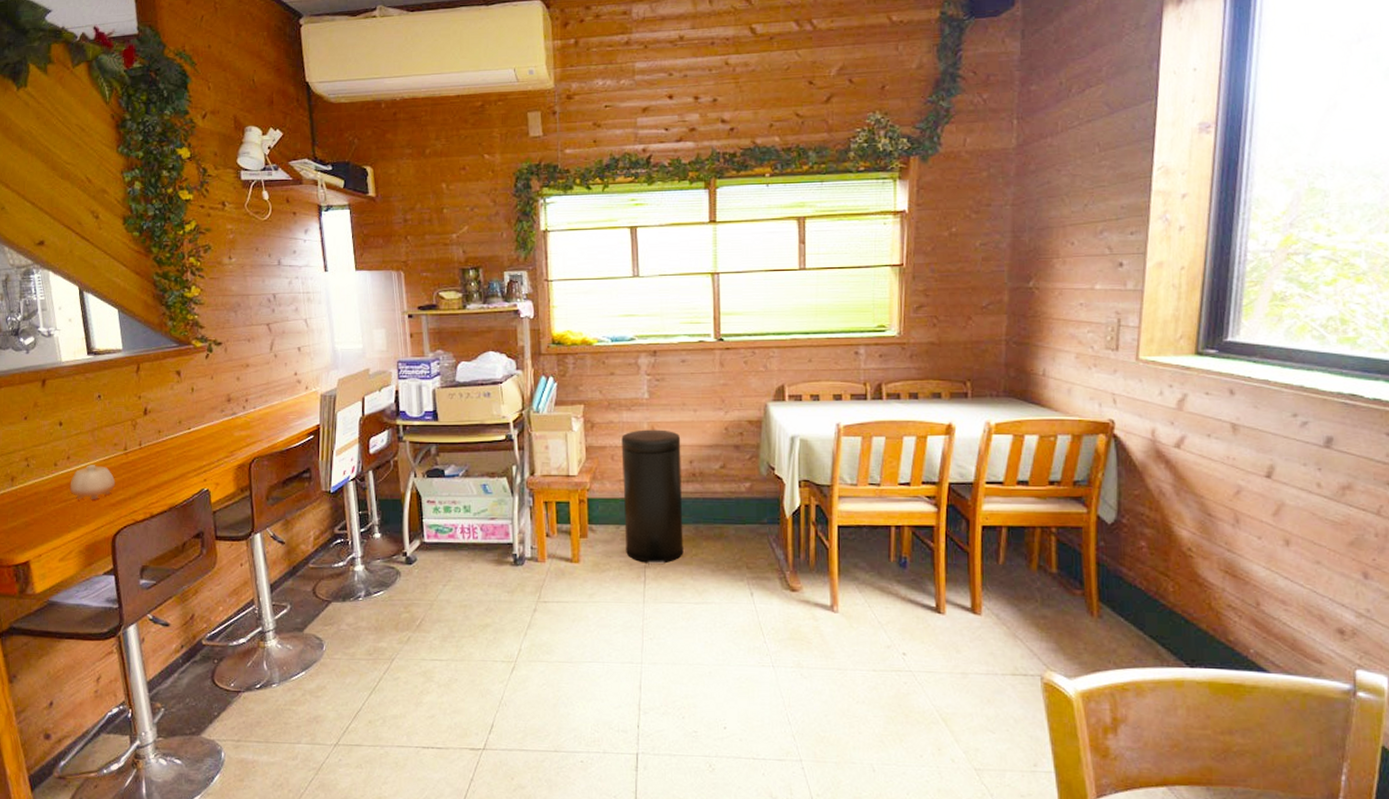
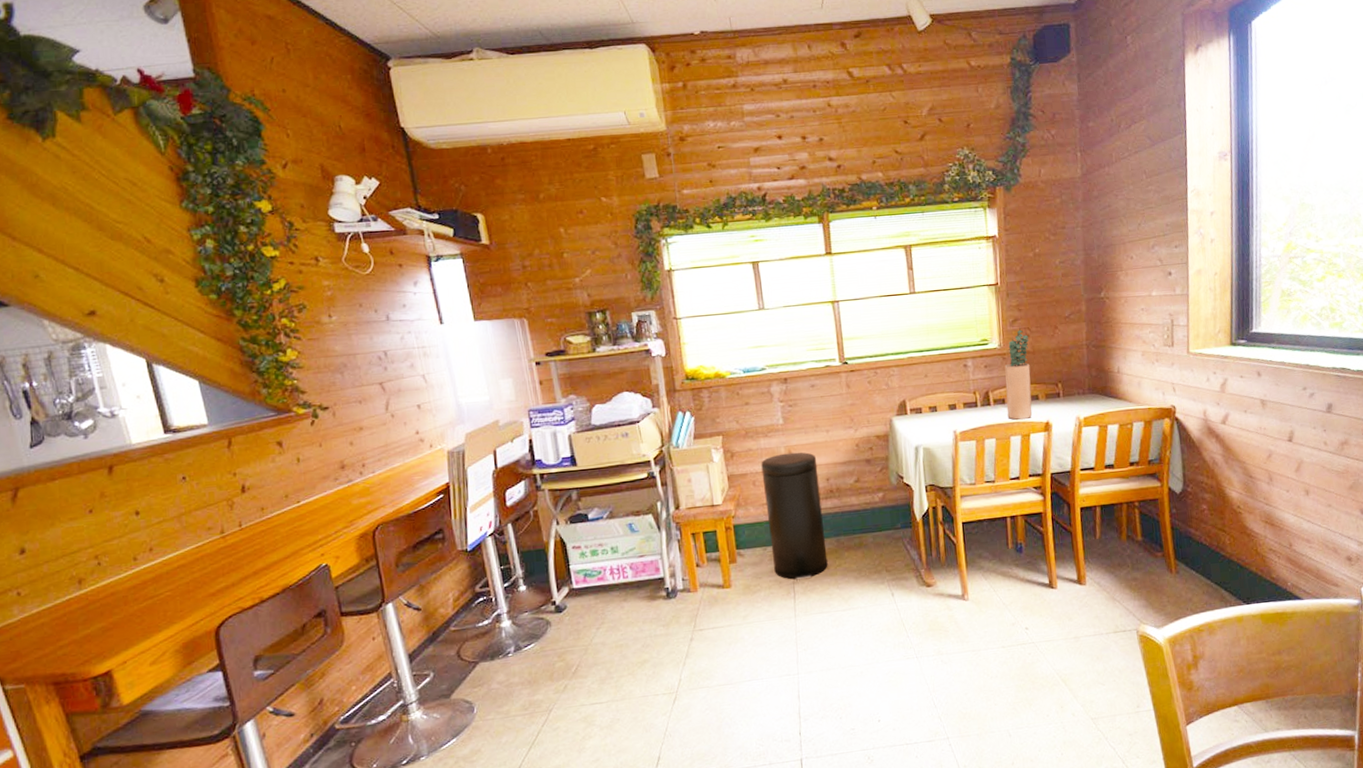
sugar bowl: present [69,465,116,500] -> none [155,553,214,594]
vase: none [901,314,936,419] -> present [1005,327,1032,420]

